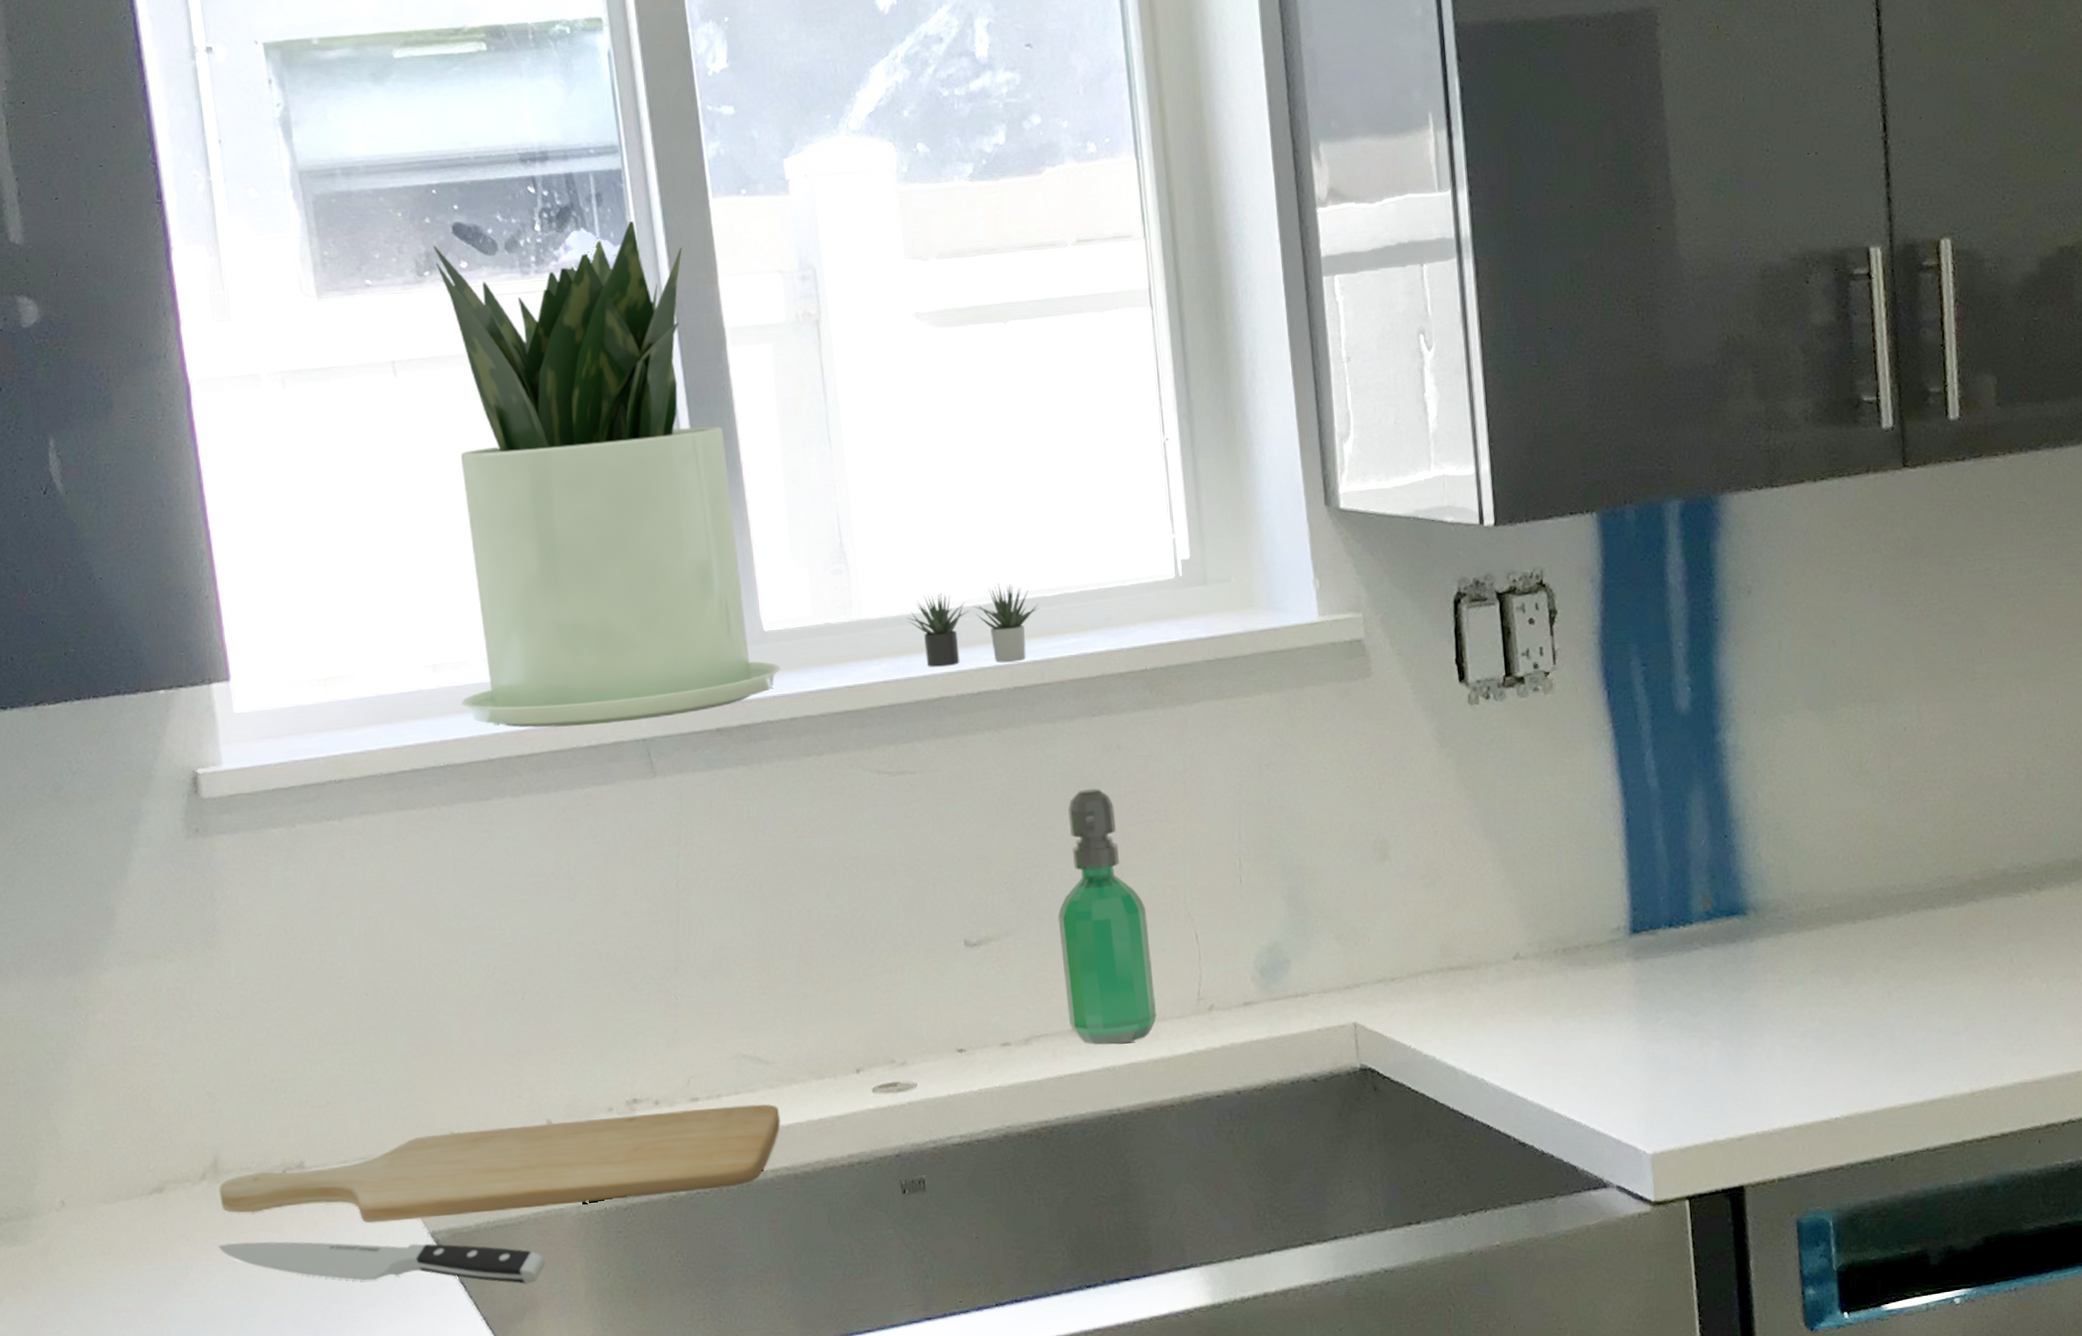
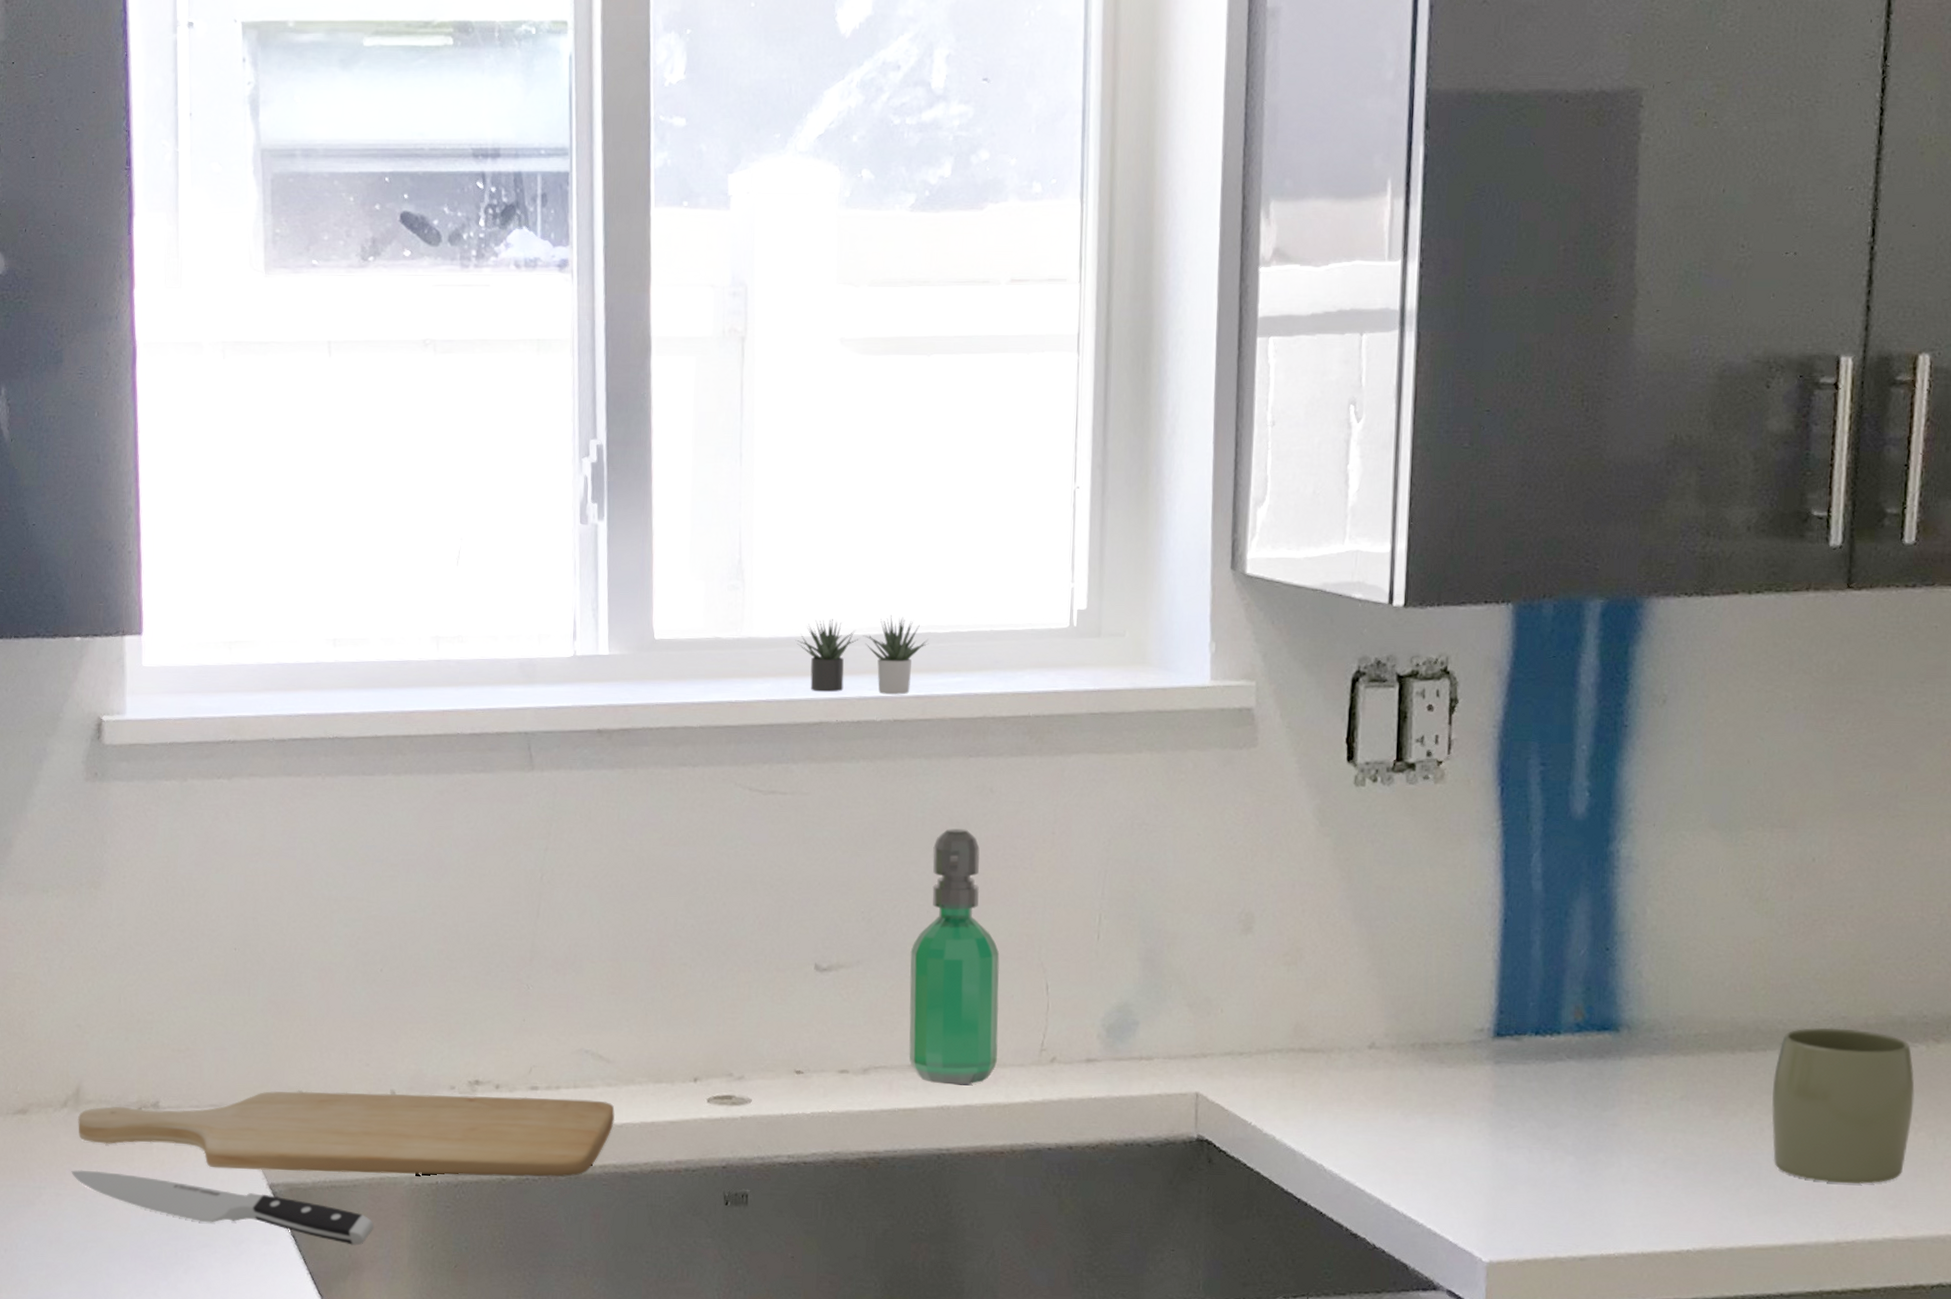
planter: present [433,221,781,729] -> none [356,224,667,714]
mug: none [1894,886,2026,1037] -> present [1772,1027,1915,1184]

